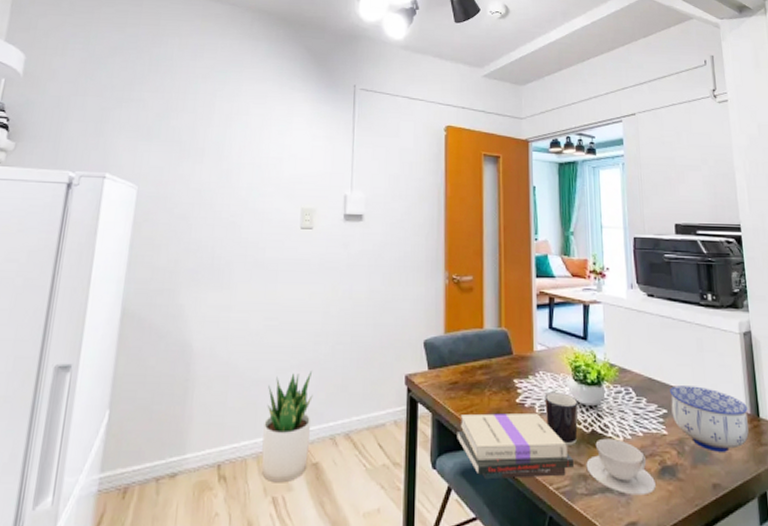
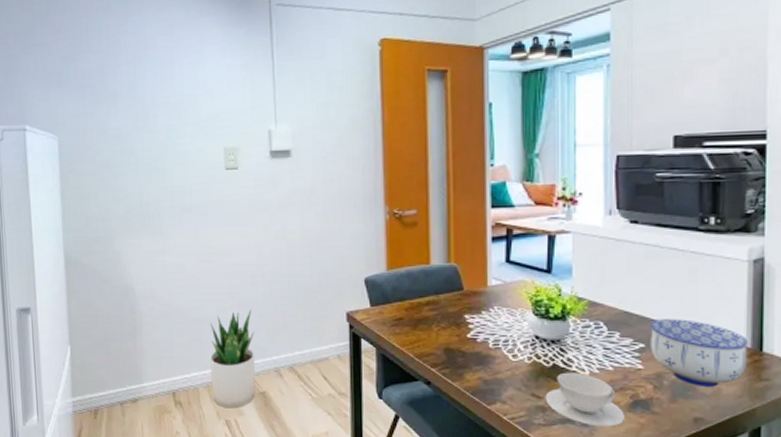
books: present [457,412,575,480] -> none [403,347,532,410]
mug: present [544,393,579,446] -> none [499,328,538,379]

